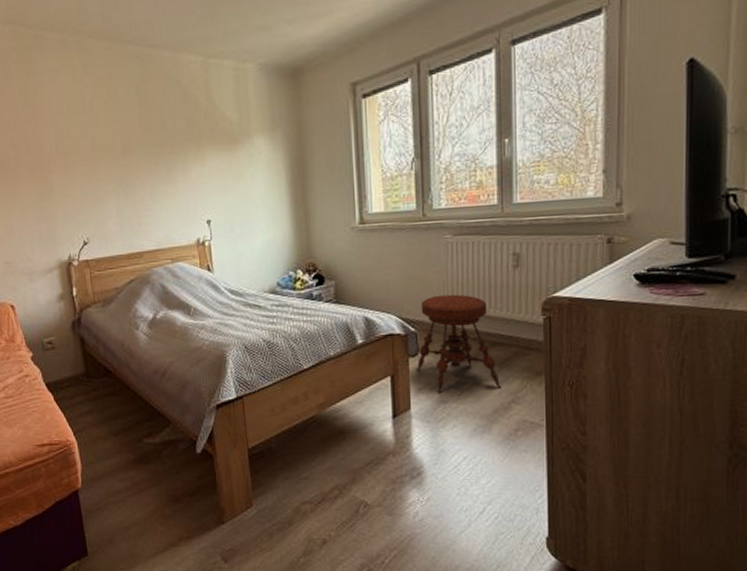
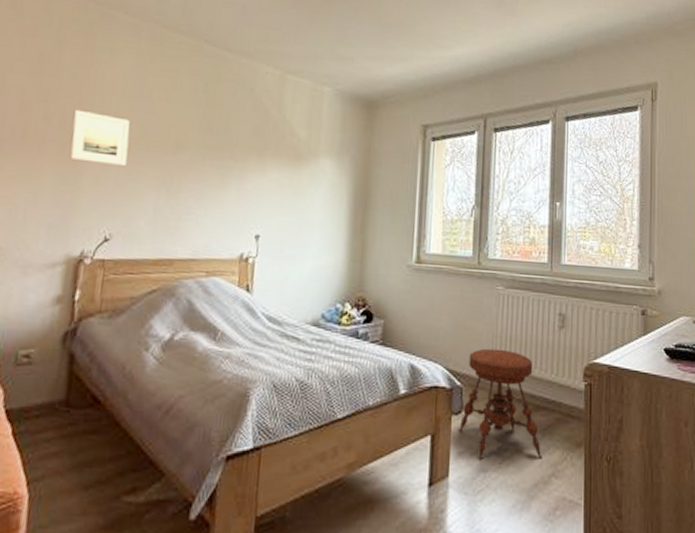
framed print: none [33,133,87,180] -> present [70,109,130,167]

